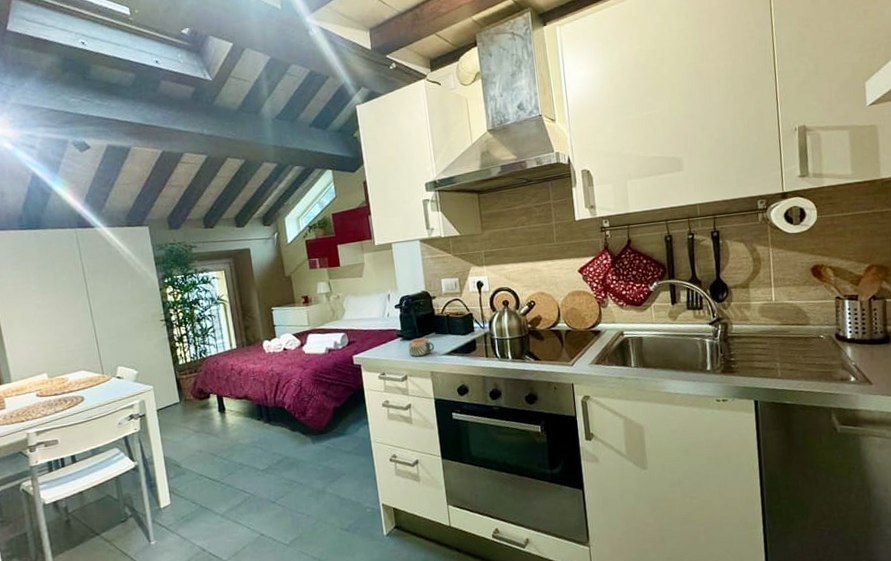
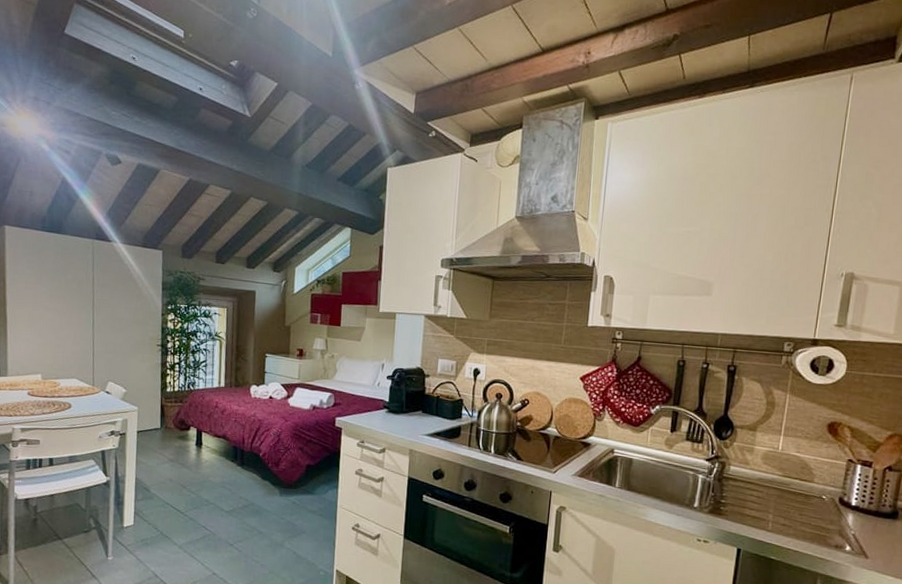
mug: present [408,338,435,356] -> none [392,413,419,432]

